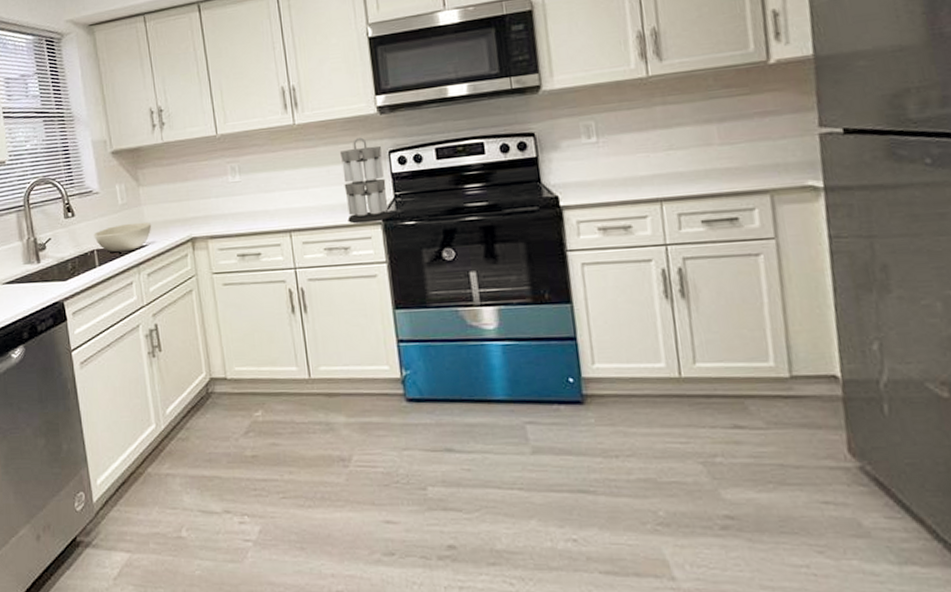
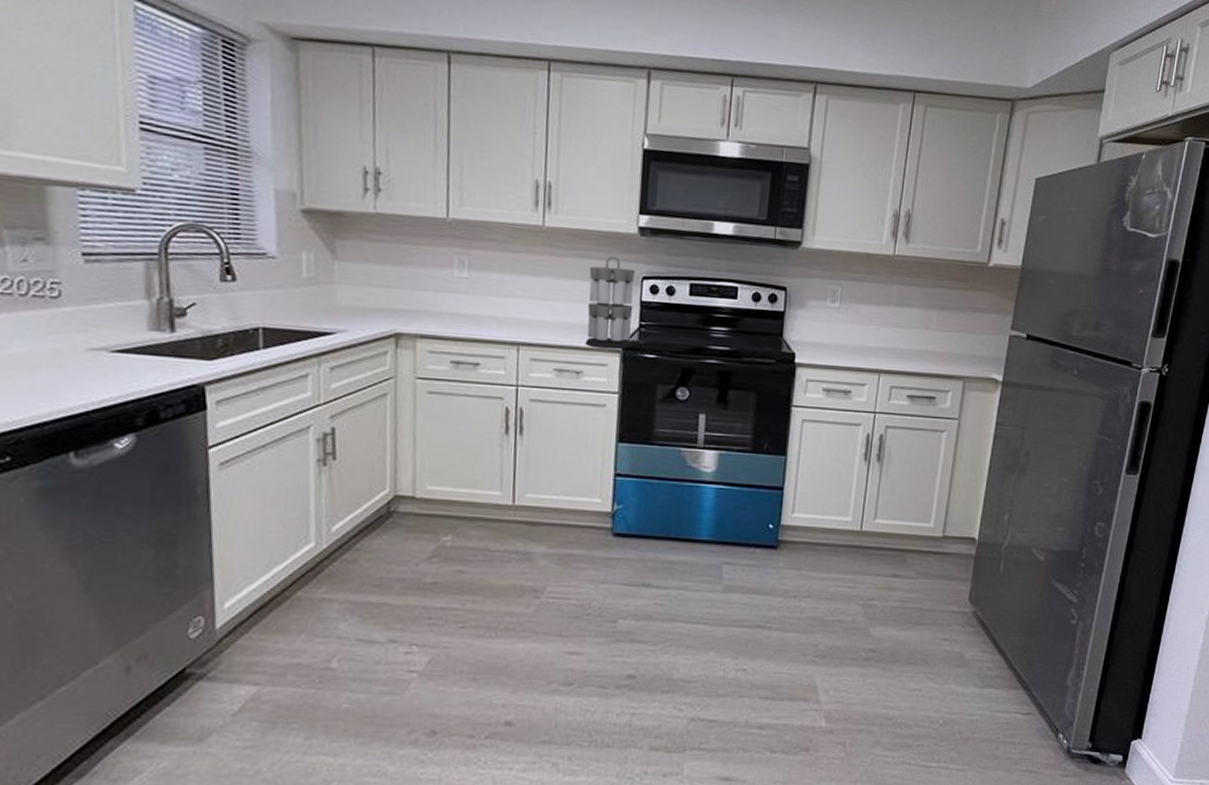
bowl: present [94,222,152,253] -> none [261,302,345,337]

